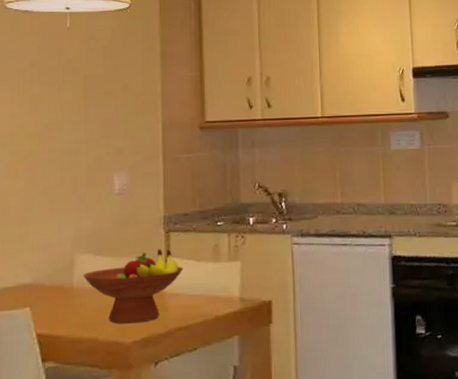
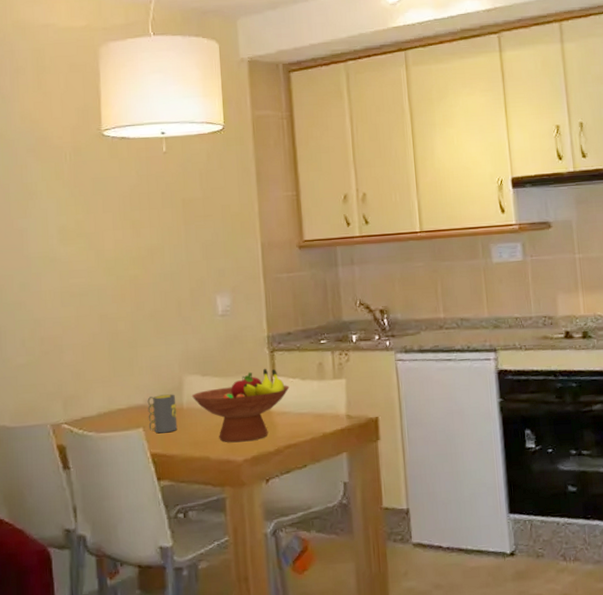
mug: none [36,273,66,314] -> present [147,394,178,434]

